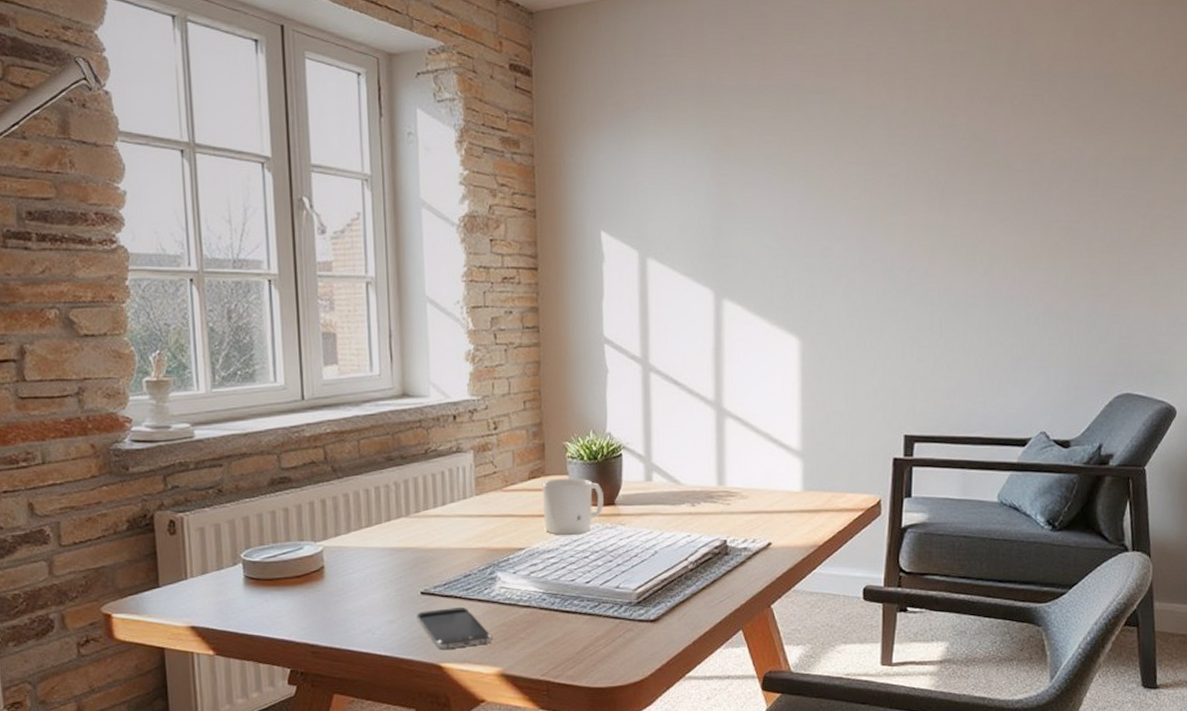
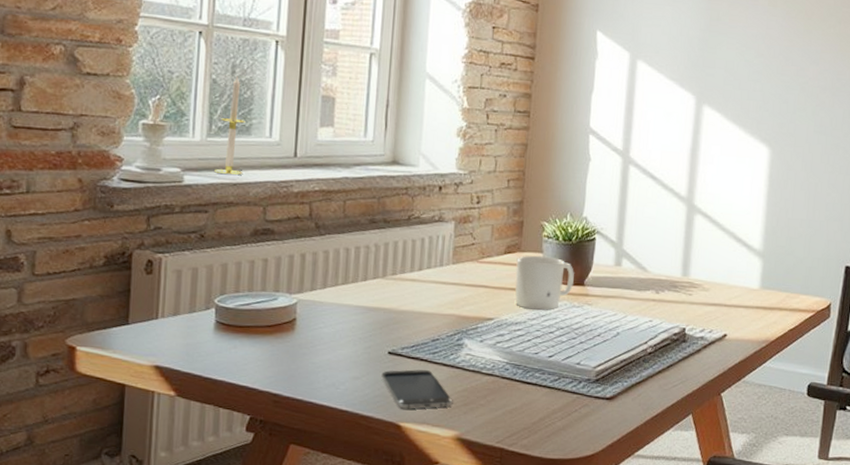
candle: none [223,322,253,424] -> present [215,77,245,175]

